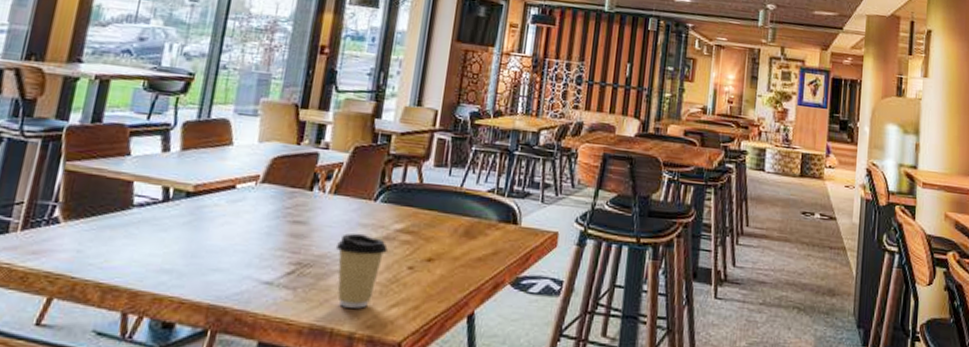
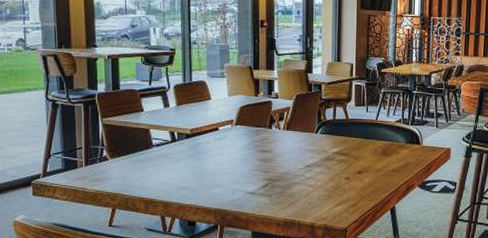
coffee cup: present [335,233,388,309] -> none [293,156,329,207]

